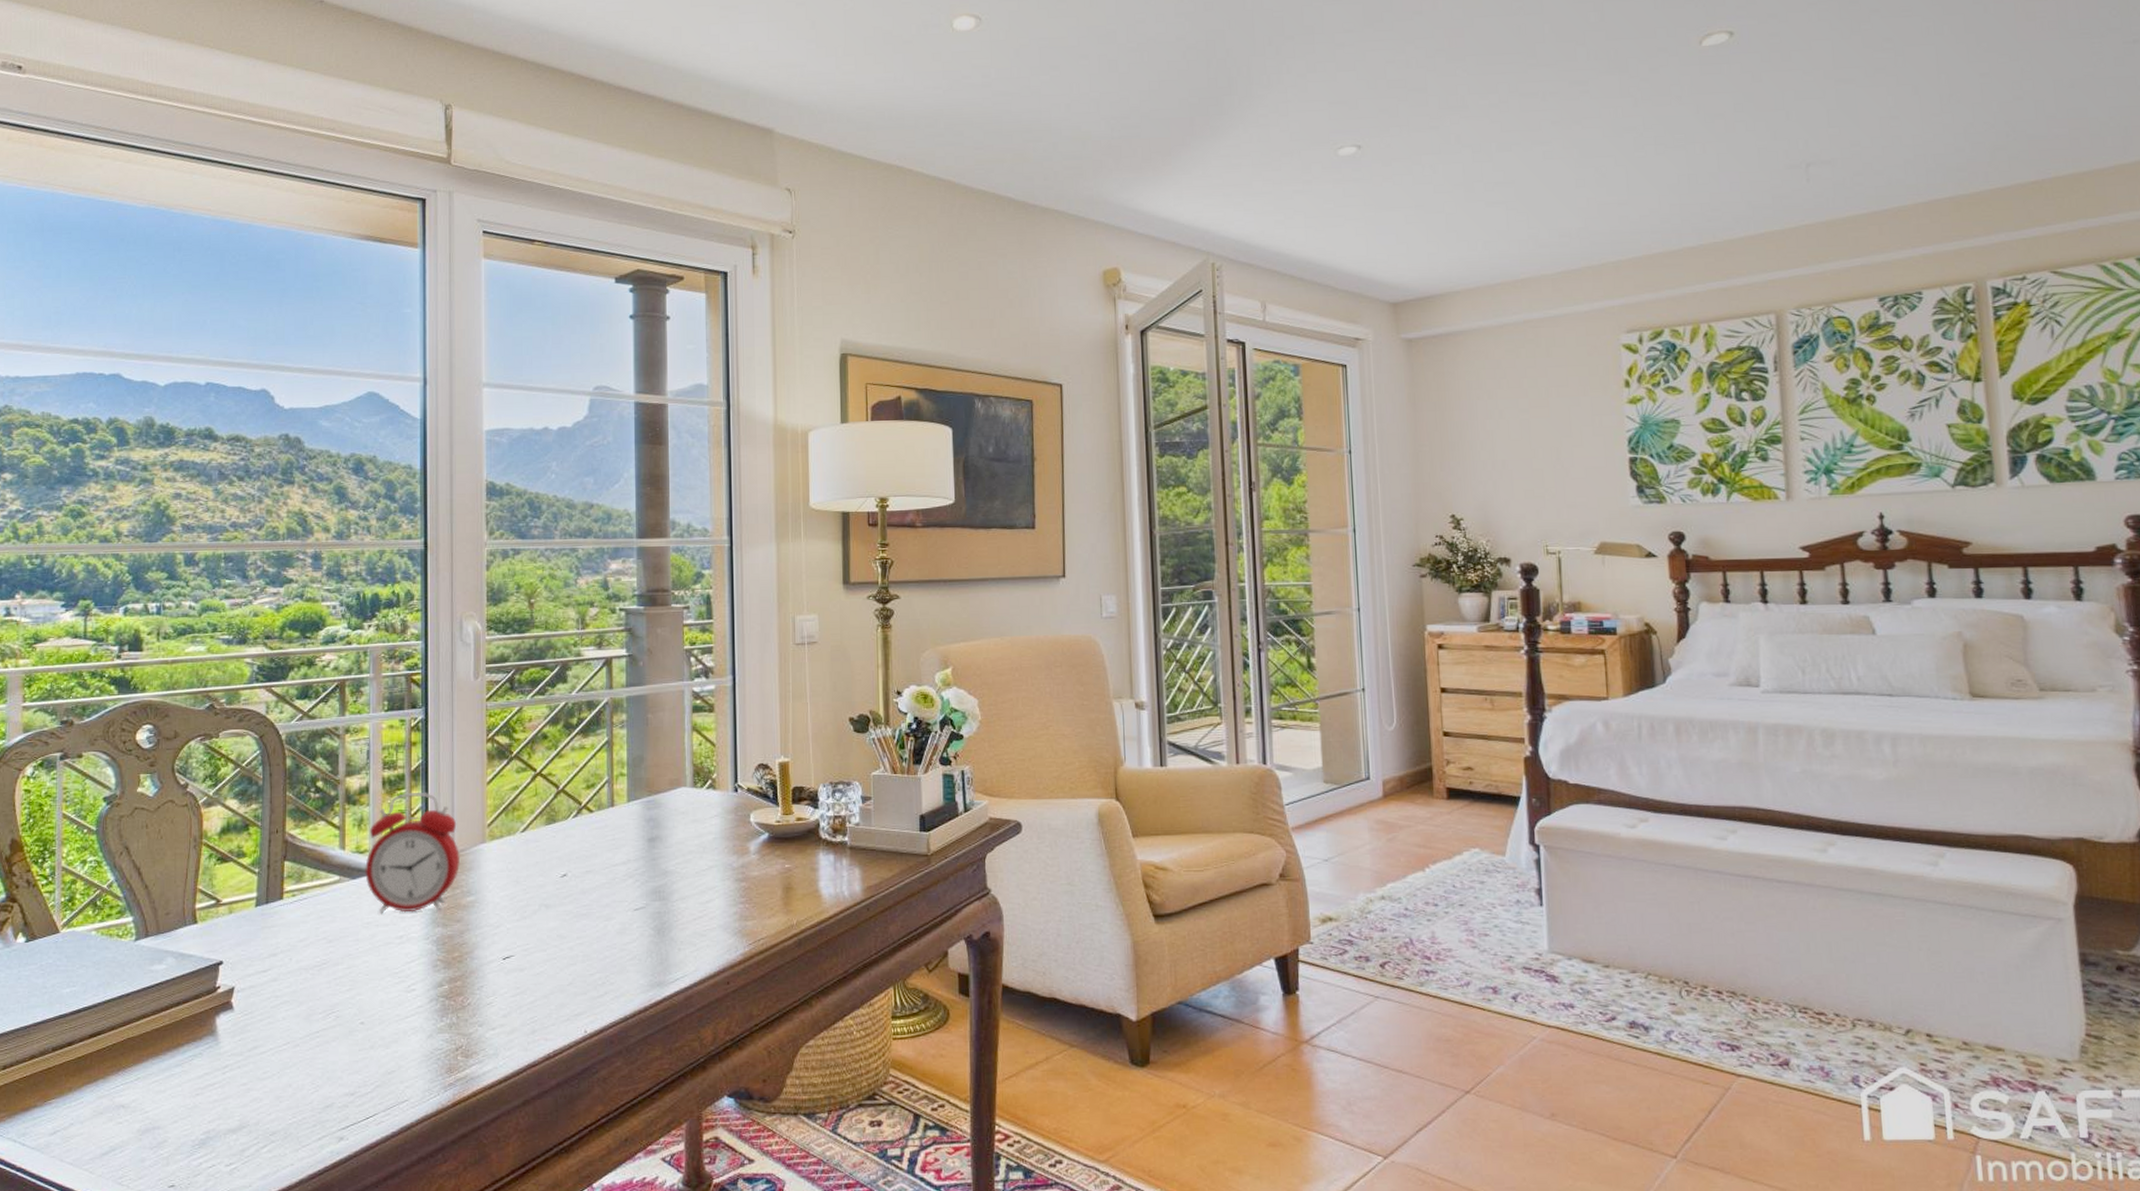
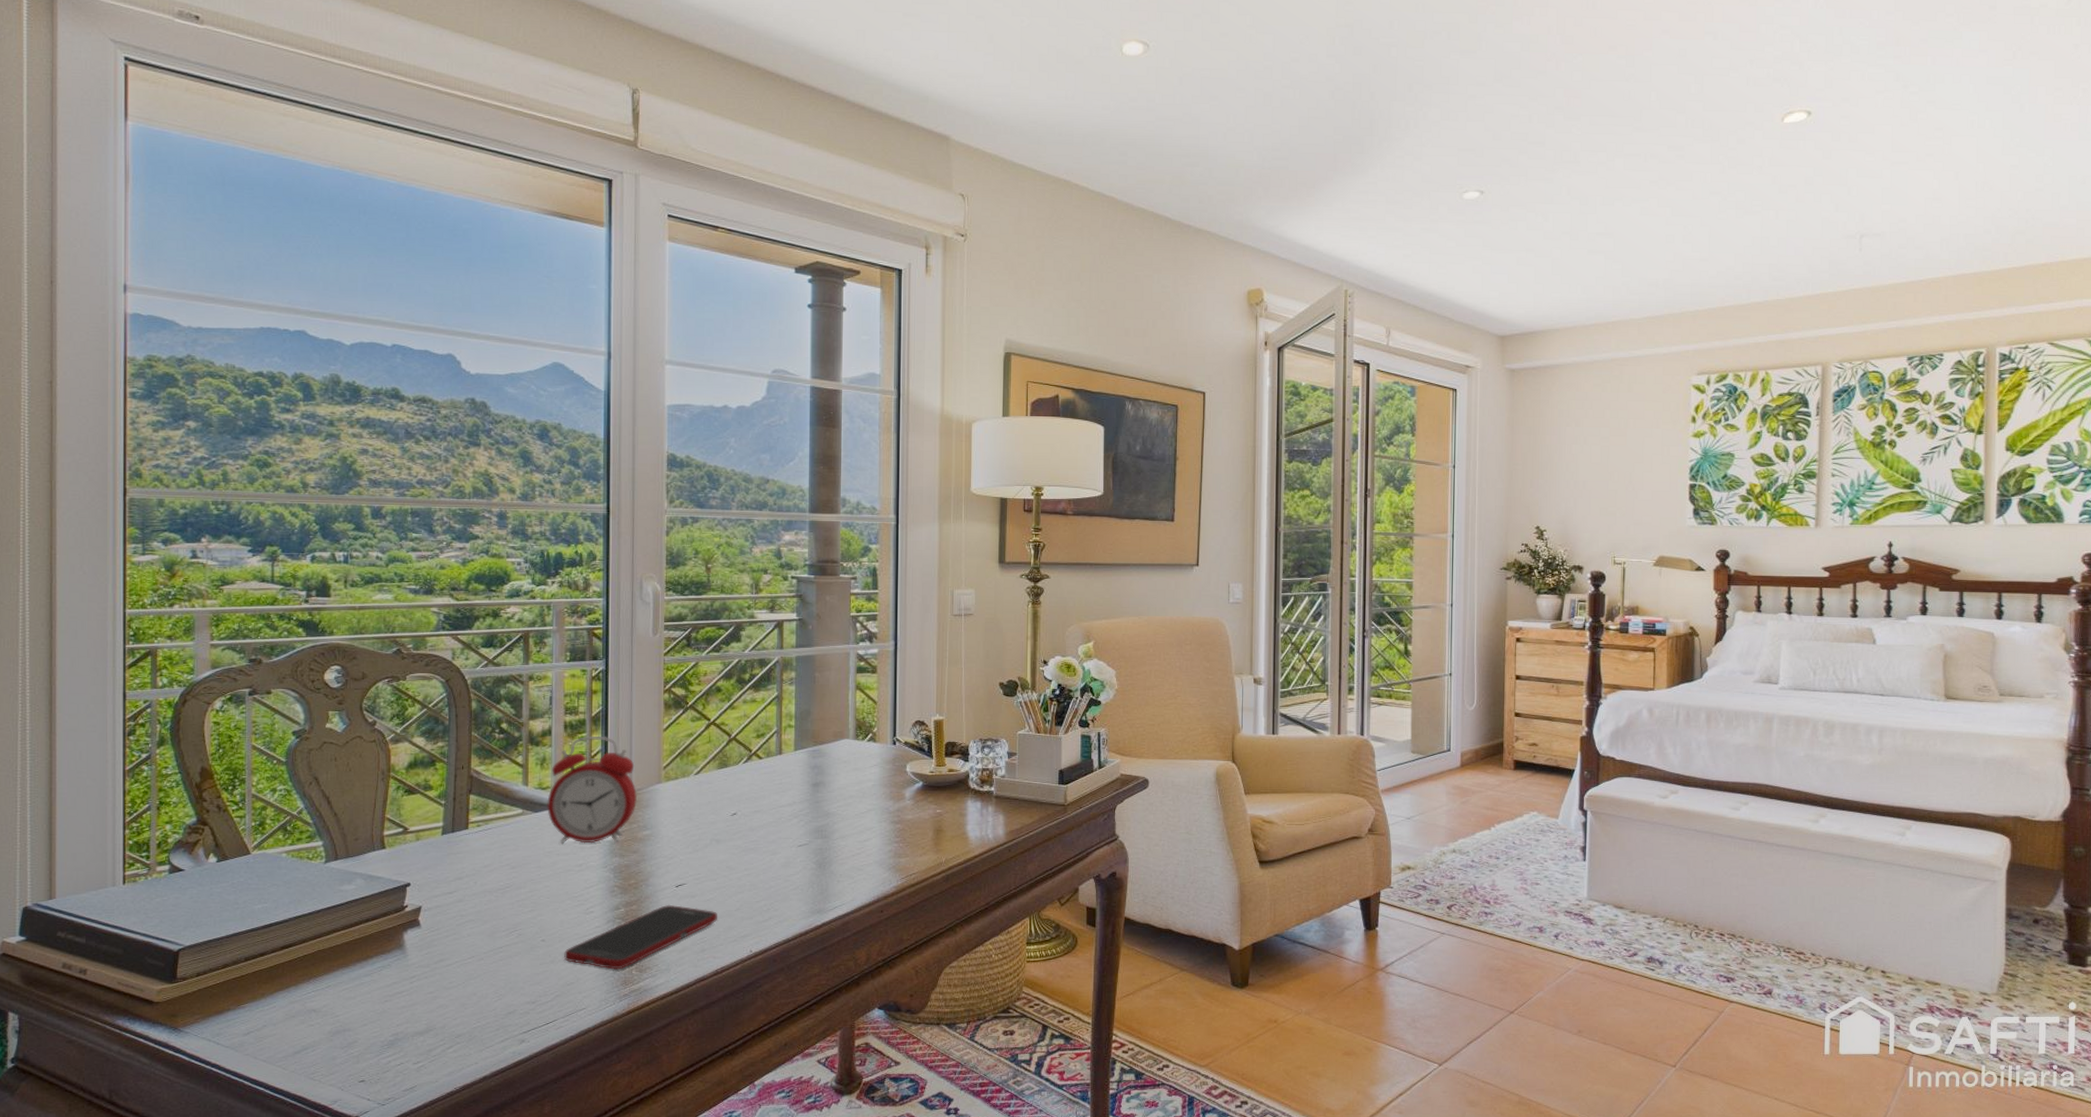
cell phone: none [384,979,548,1055] -> present [564,904,717,970]

